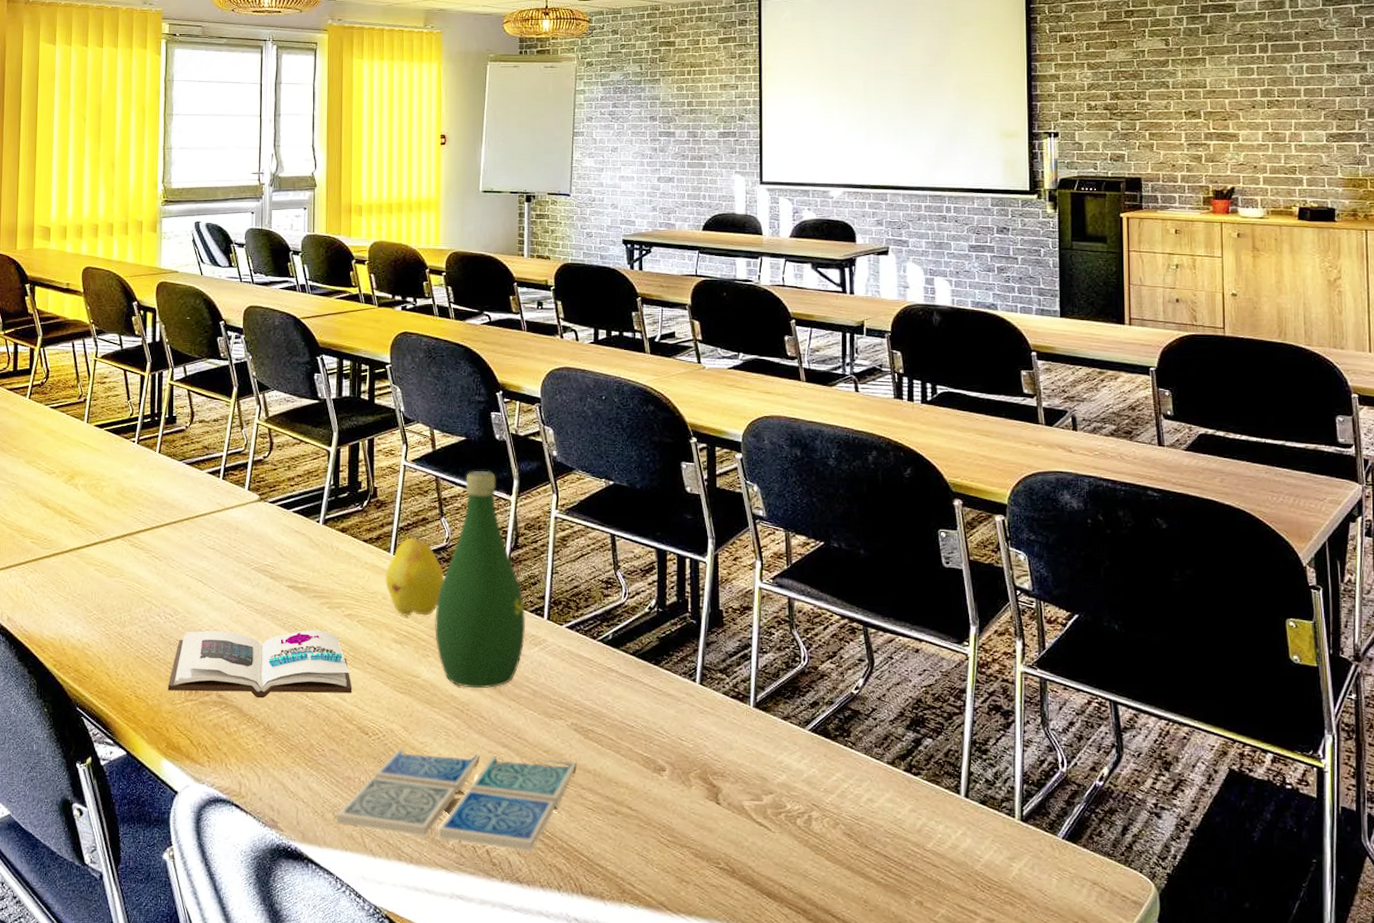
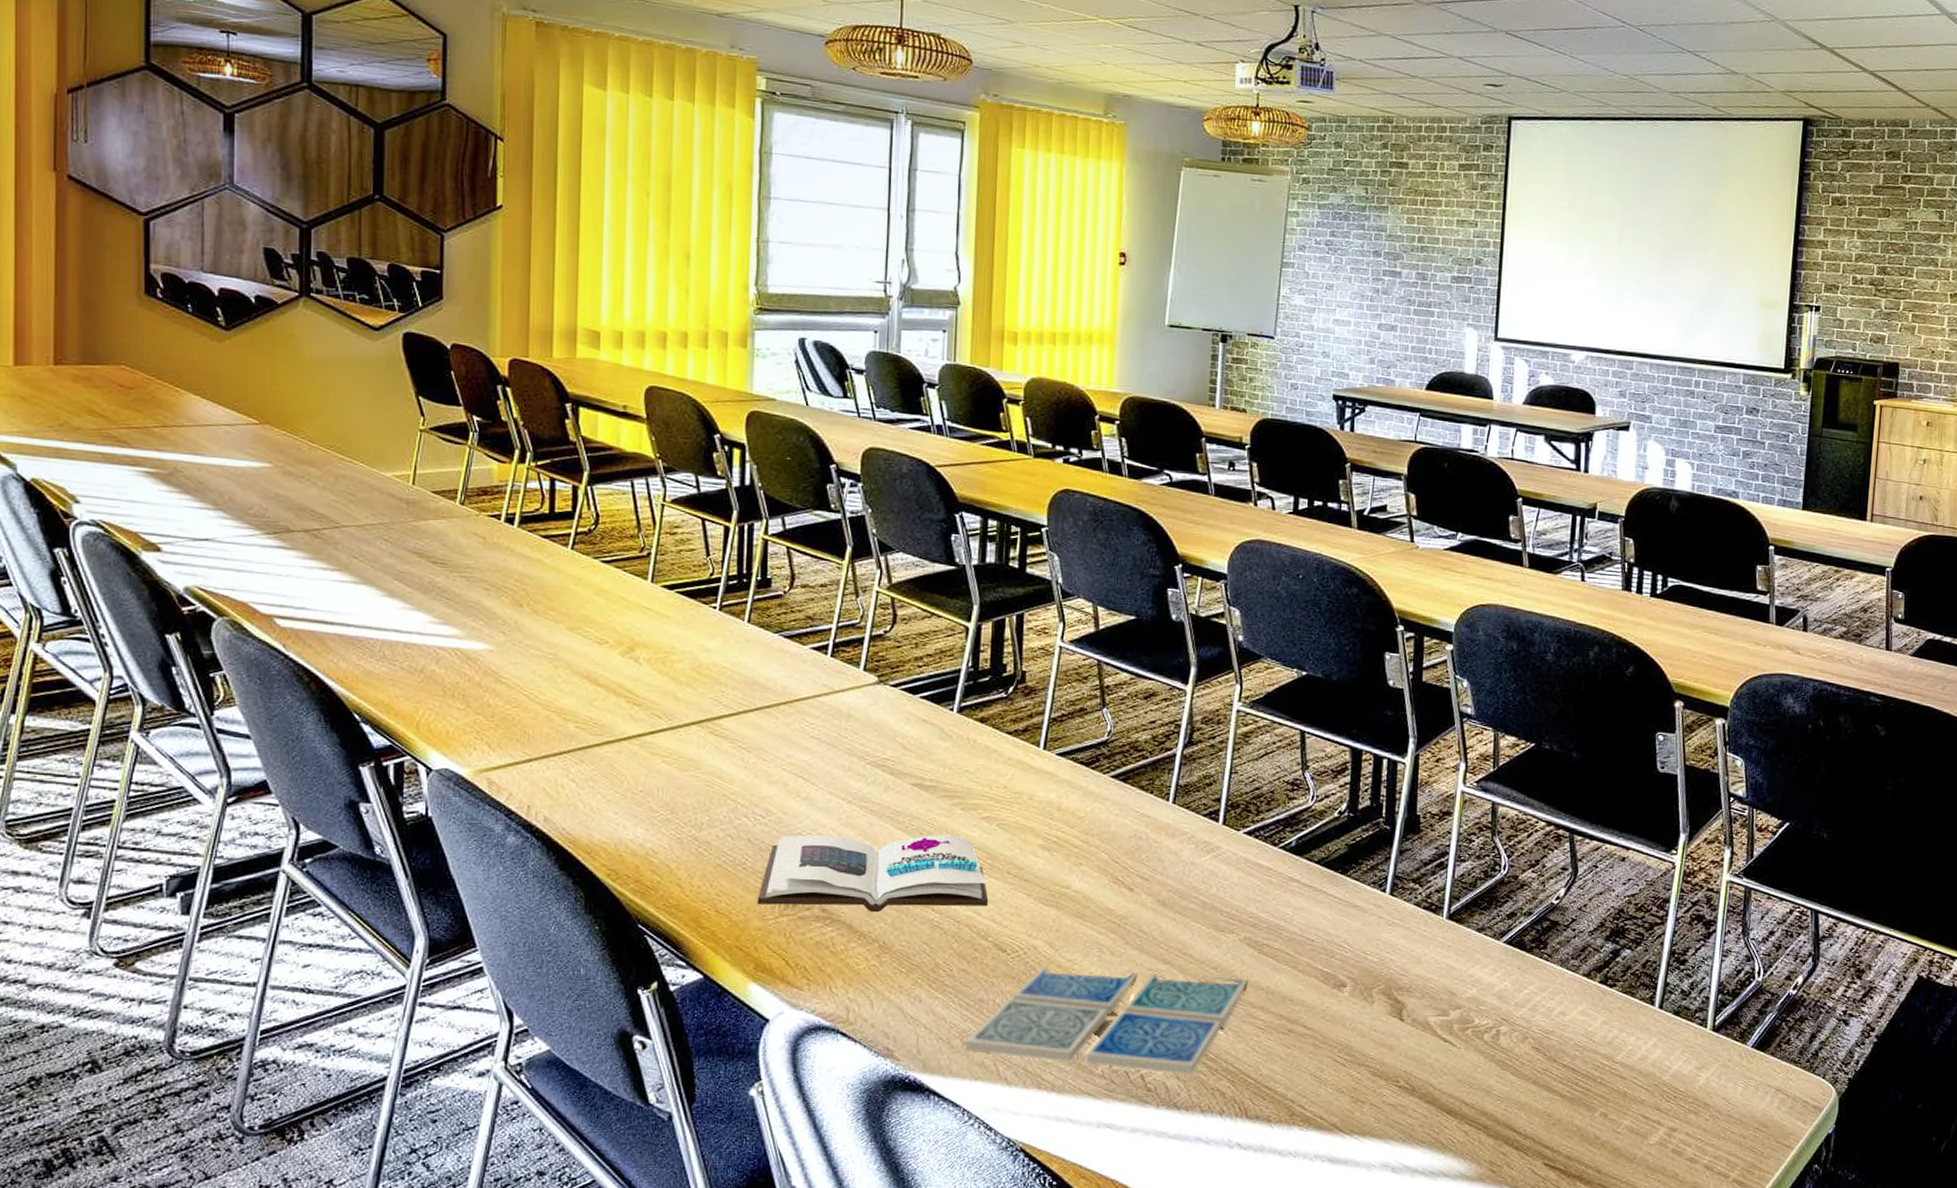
fruit: present [385,535,444,616] -> none [1032,728,1104,820]
bottle: present [435,470,526,689] -> none [1090,655,1198,900]

